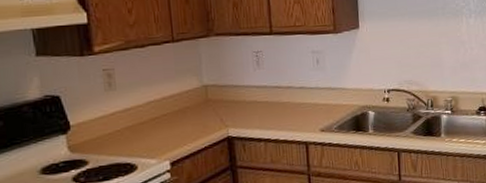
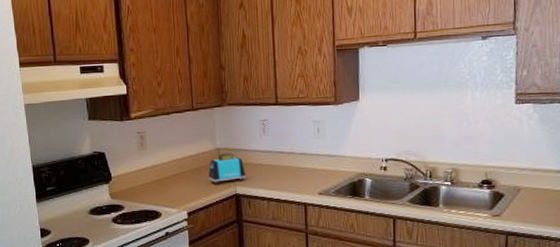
toaster: none [194,90,239,127] -> present [208,153,246,184]

